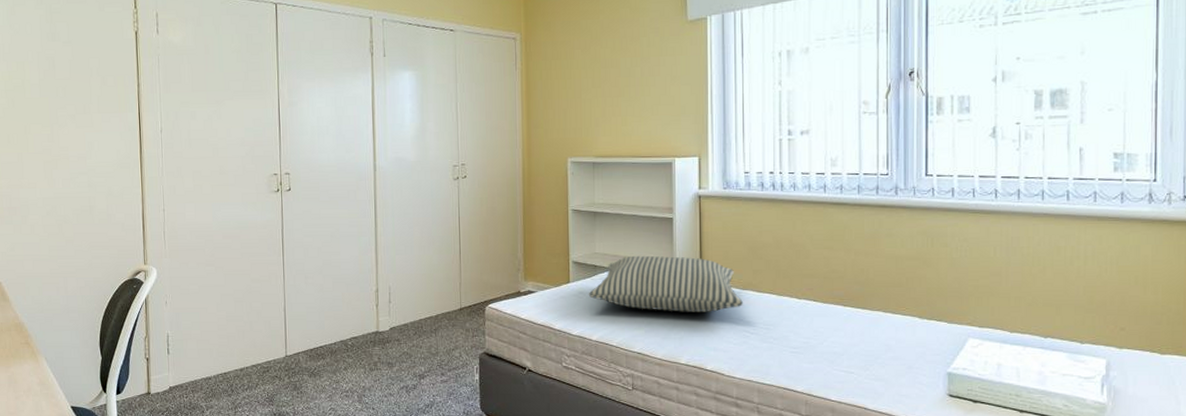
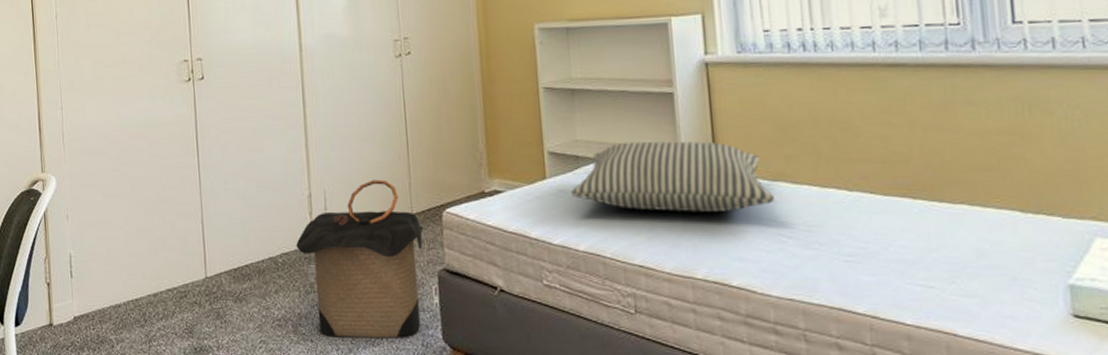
laundry hamper: none [364,279,470,407] -> present [296,179,424,339]

